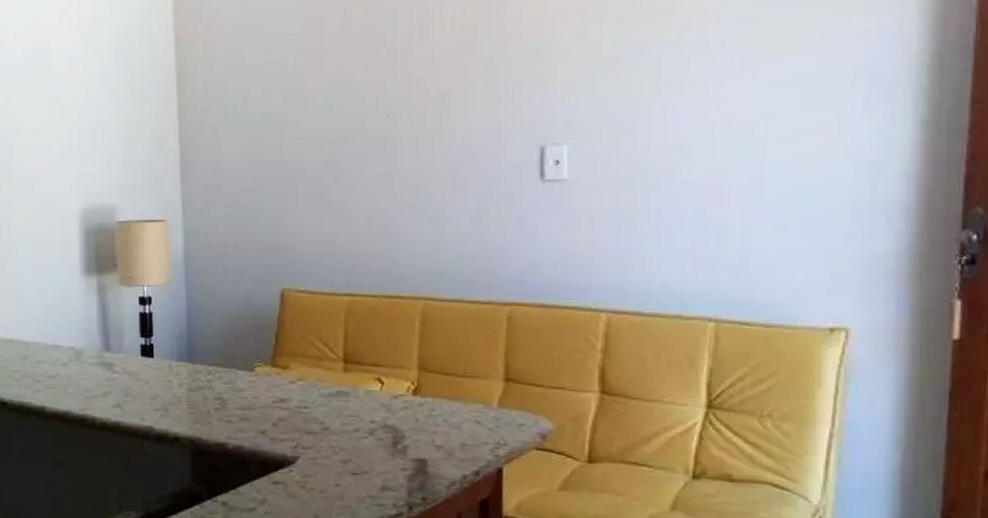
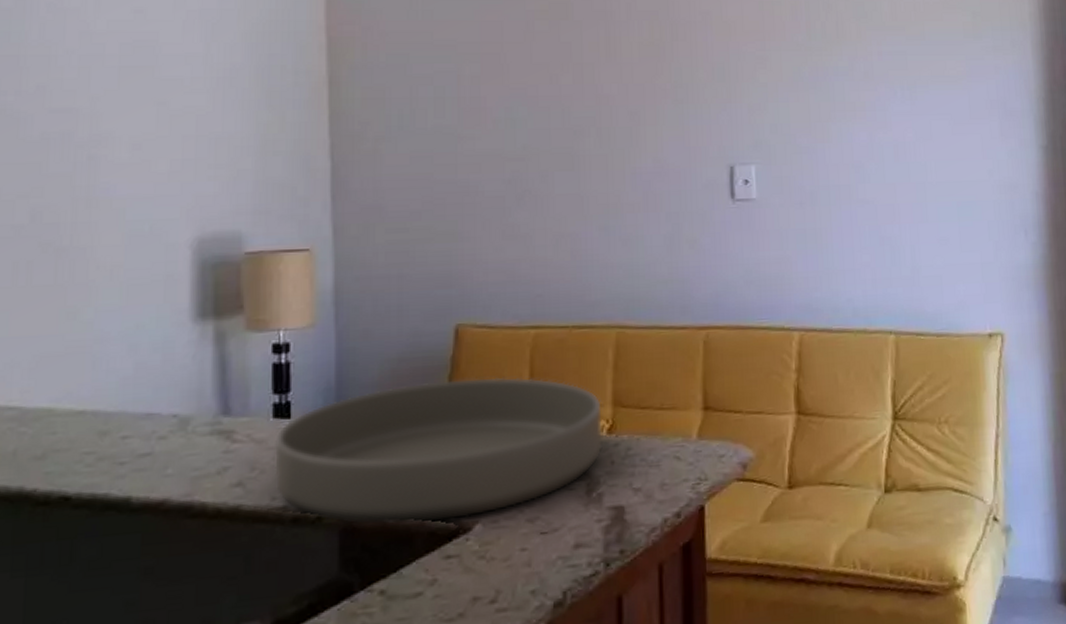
bowl: none [142,335,409,453] -> present [273,377,604,525]

